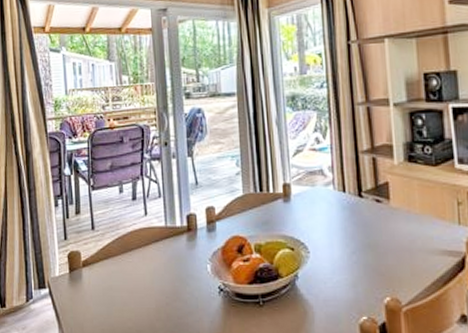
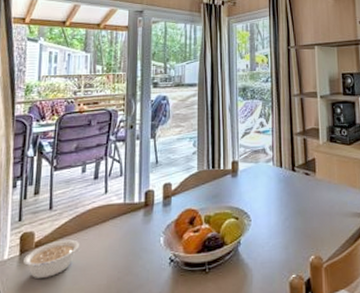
legume: none [74,261,126,298] -> present [24,239,80,279]

